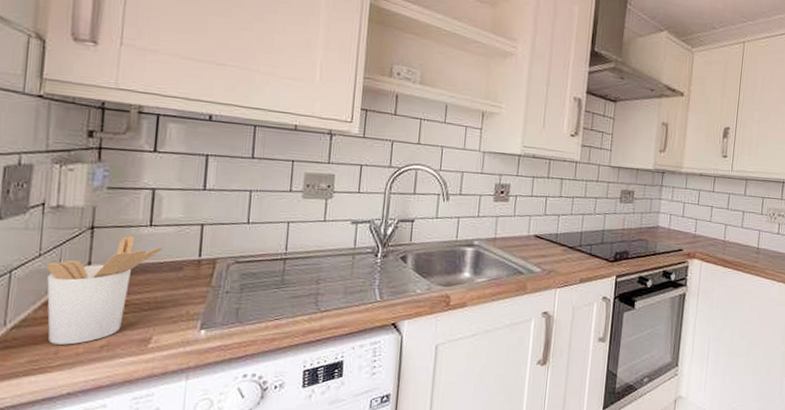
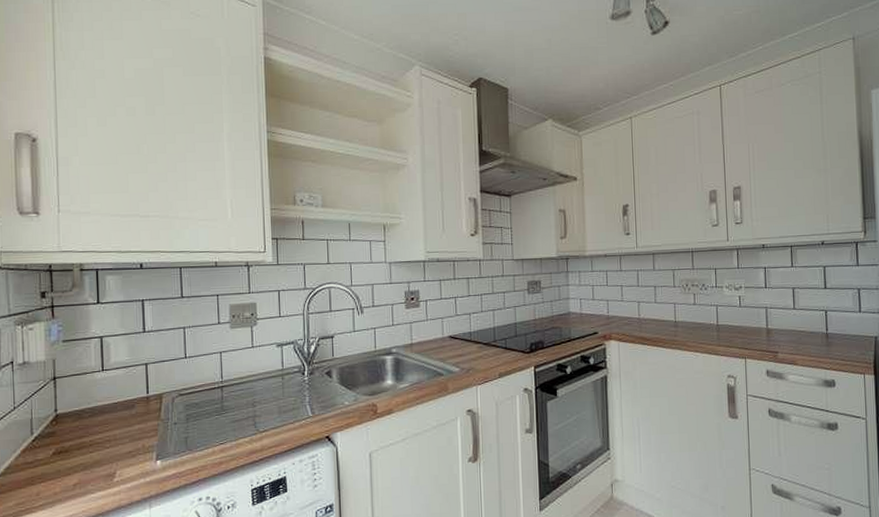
utensil holder: present [46,235,163,345] -> none [20,381,116,487]

